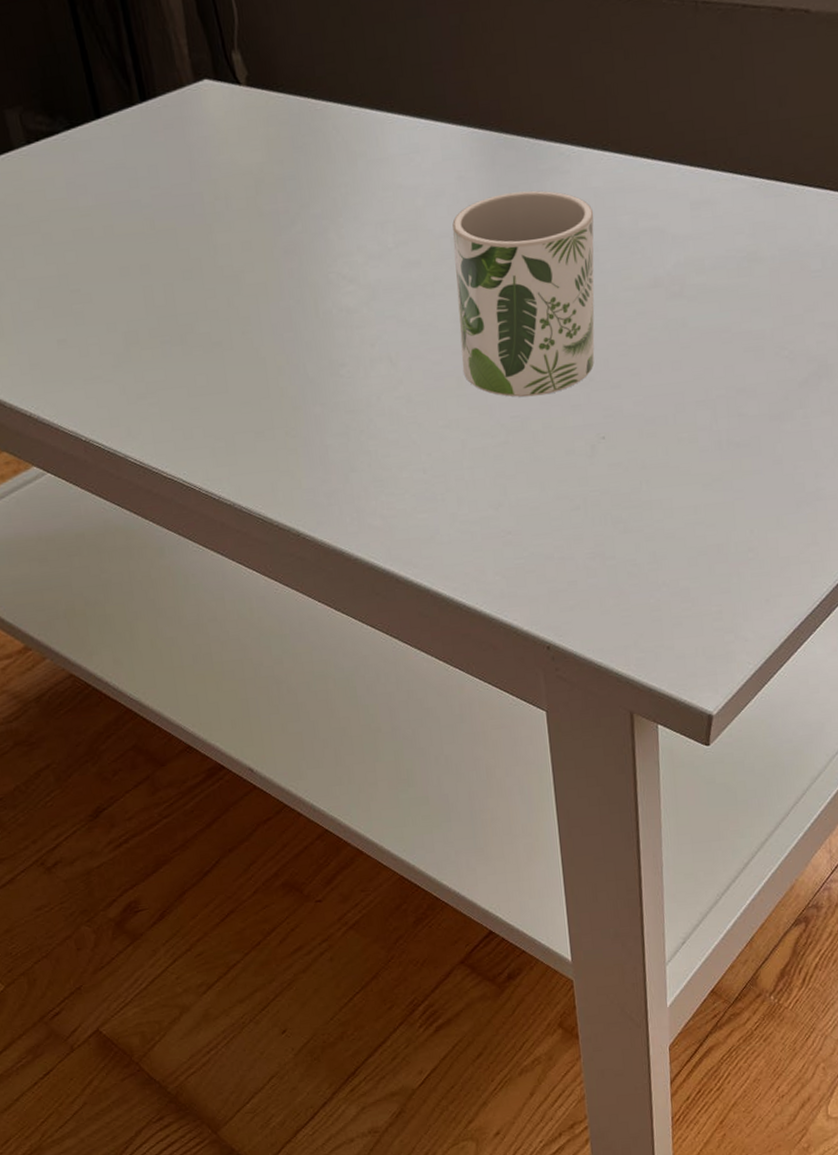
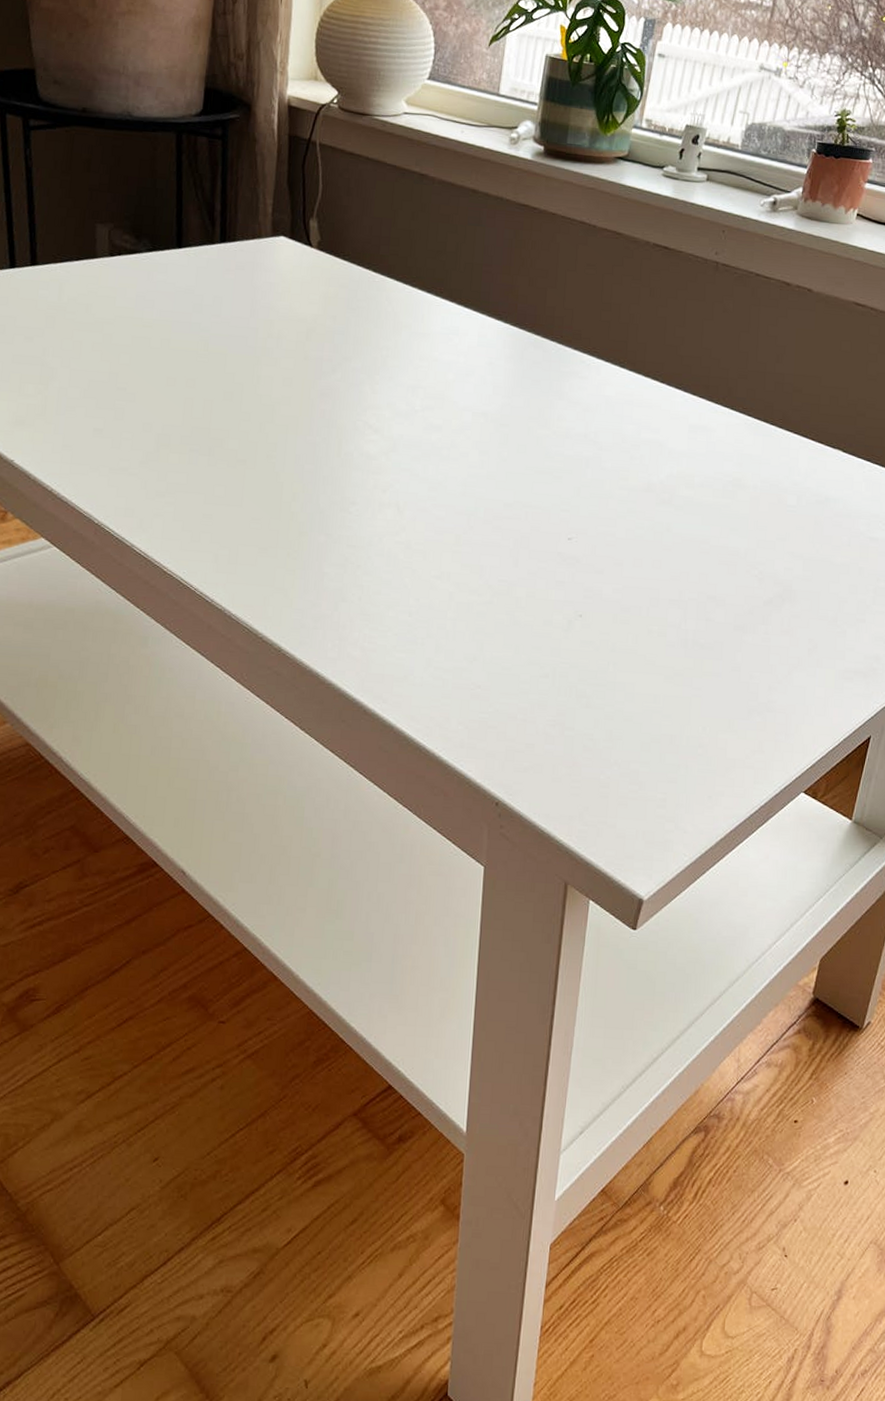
mug: present [452,190,595,397] -> none [462,384,603,567]

